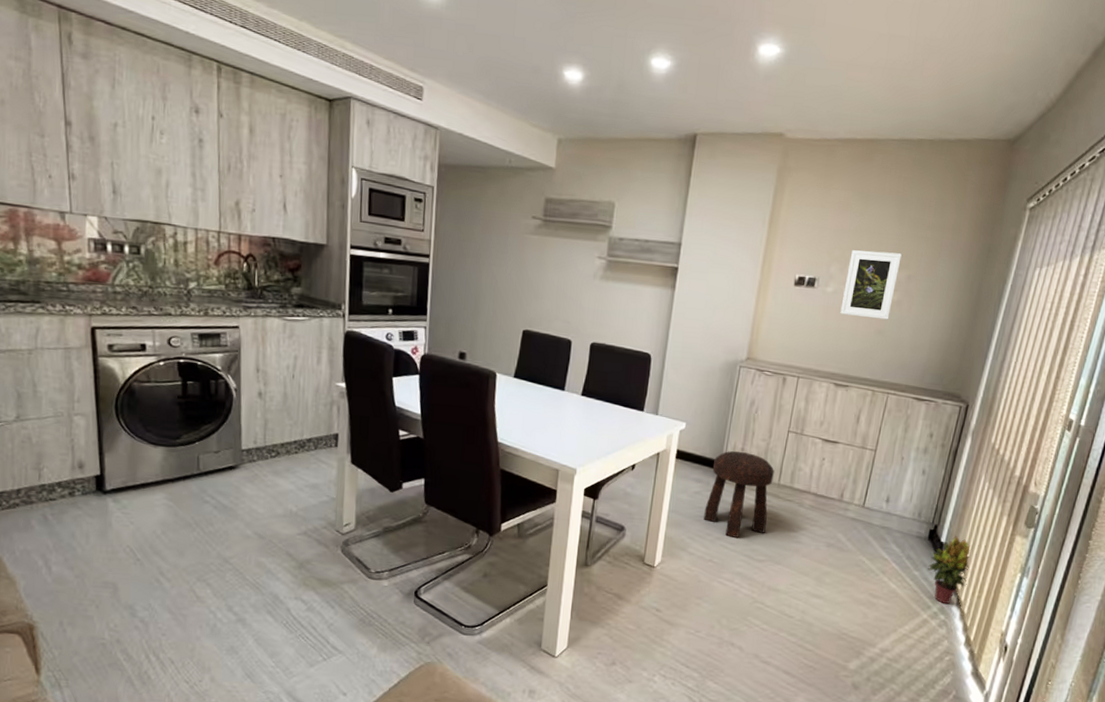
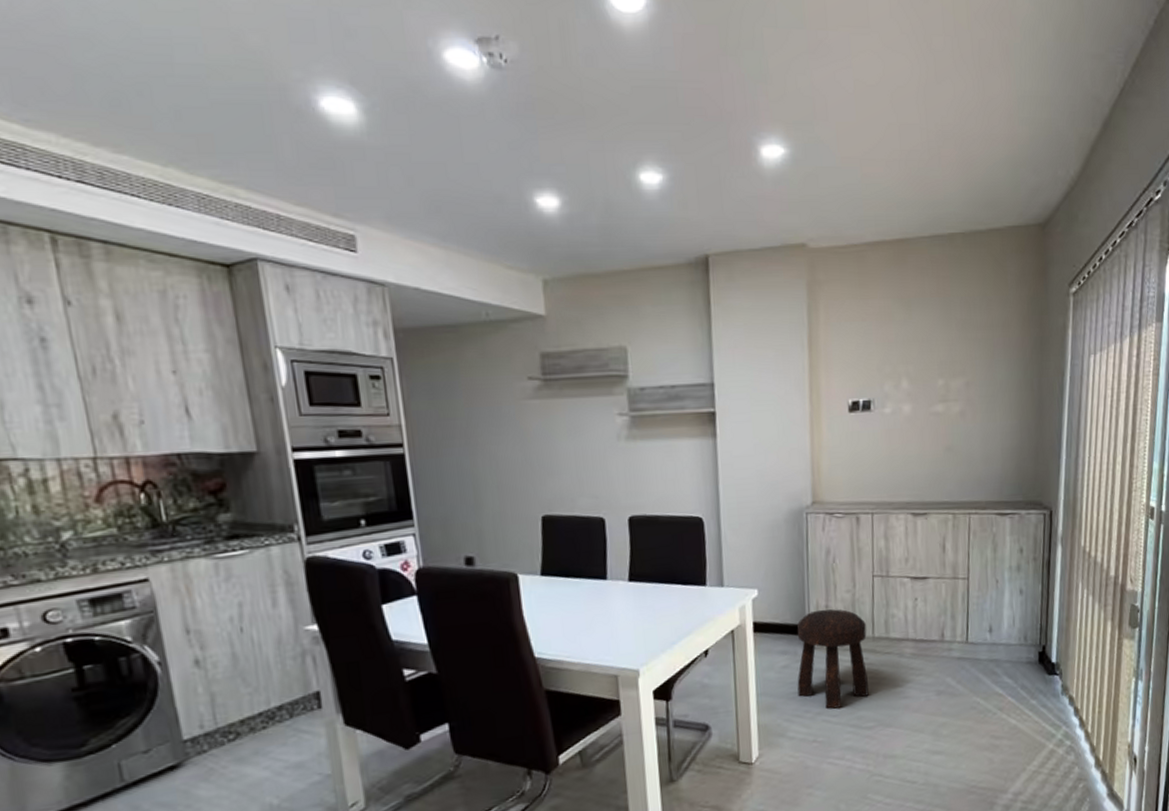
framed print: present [840,250,902,320] -> none [902,360,956,436]
potted plant: present [928,535,971,604] -> none [1044,652,1086,728]

